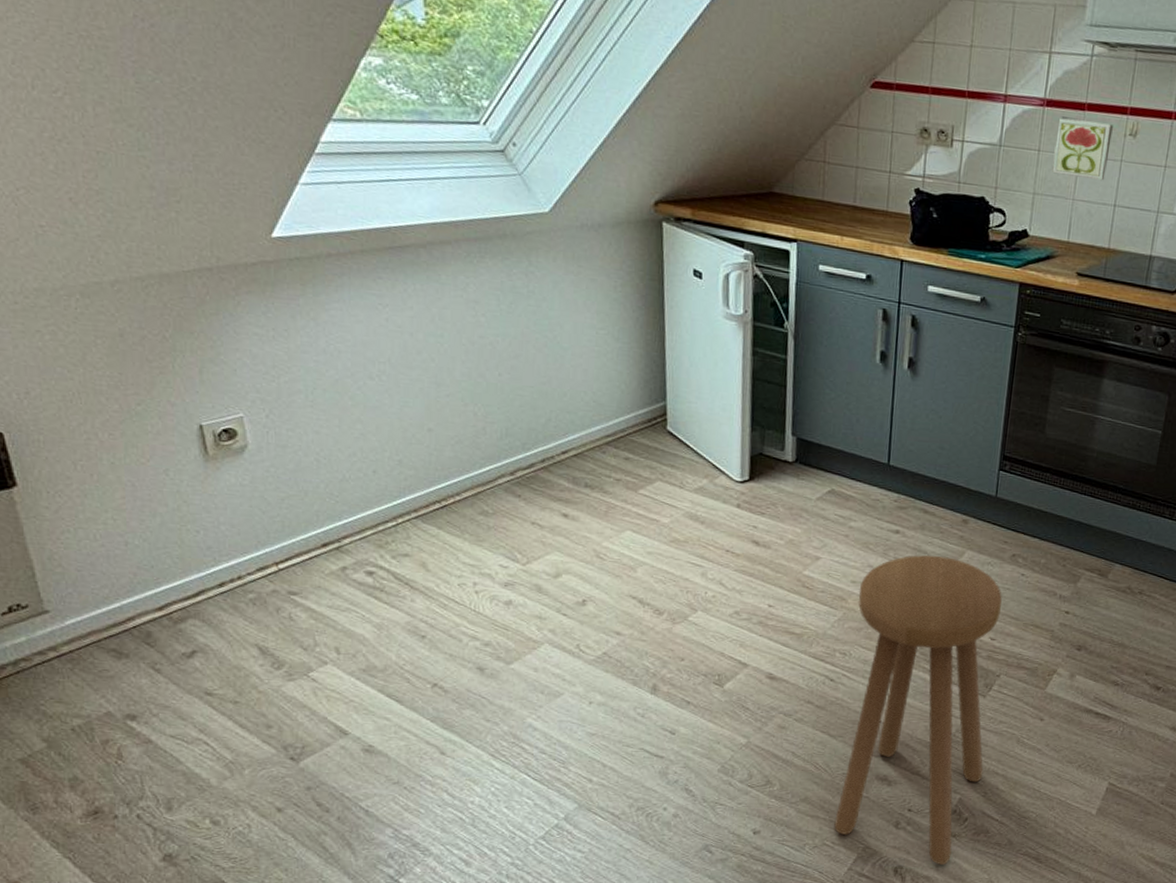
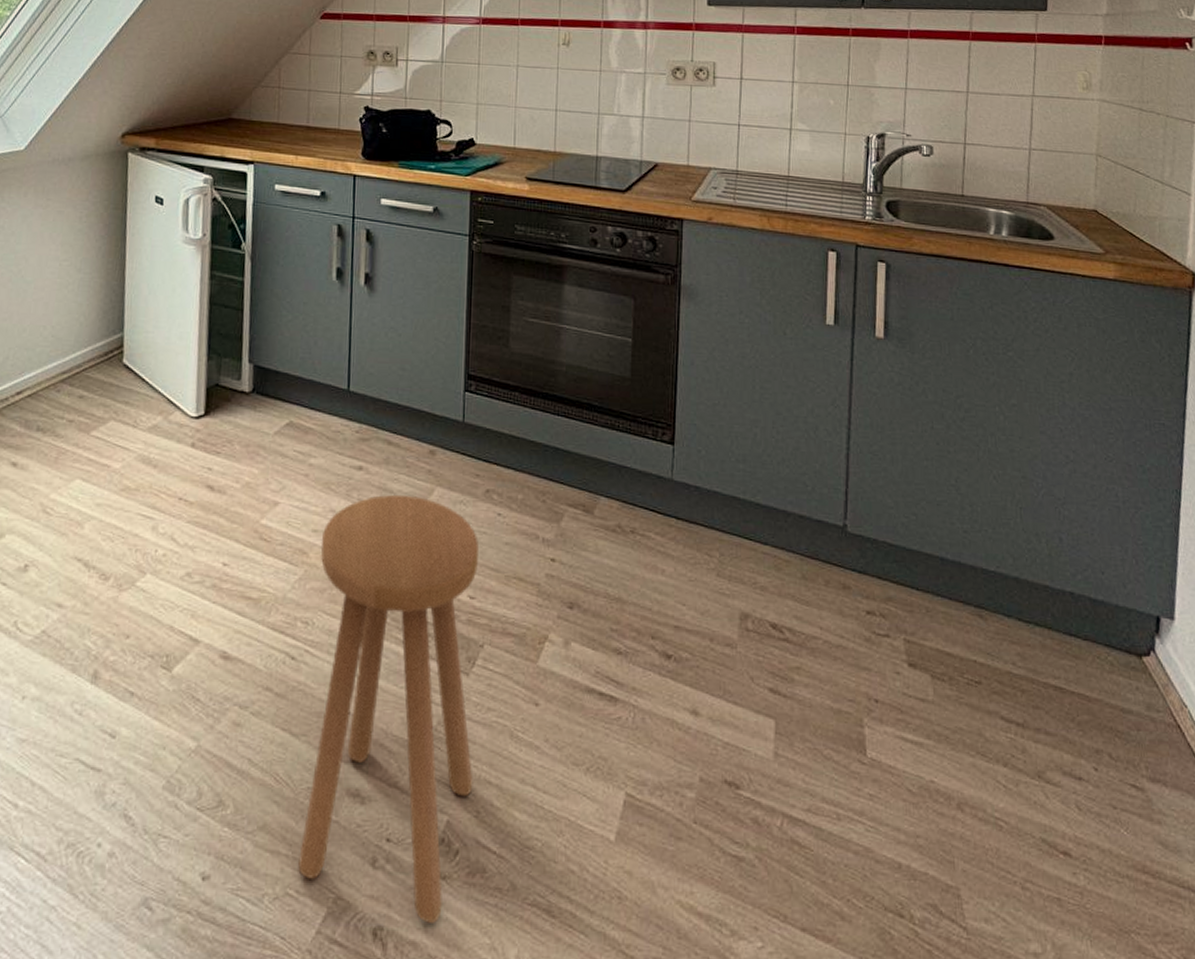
decorative tile: present [1052,116,1113,181] -> none [493,32,546,88]

